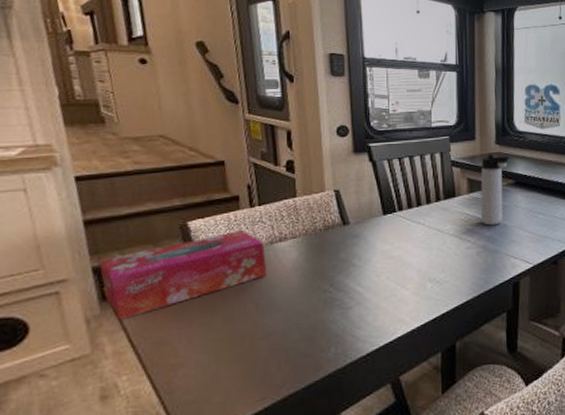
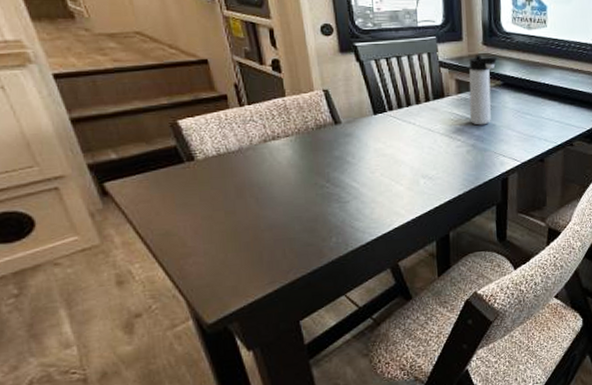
tissue box: present [98,230,267,321] -> none [93,129,264,214]

